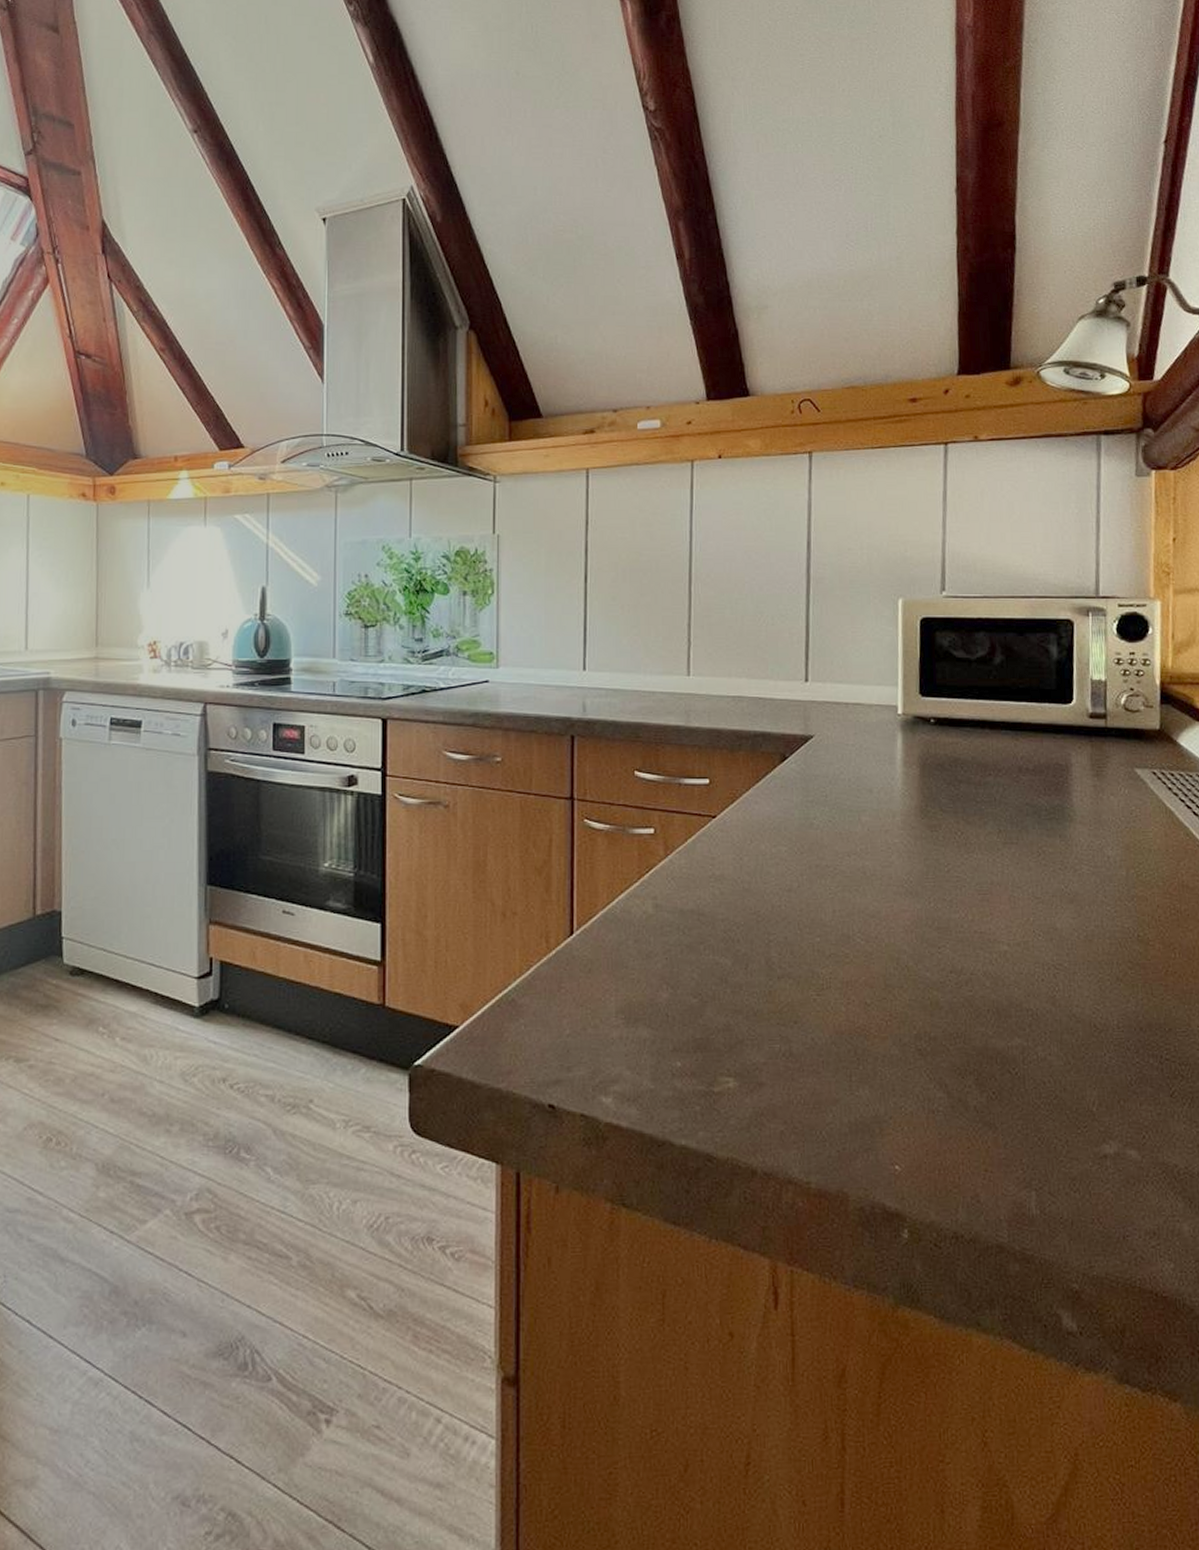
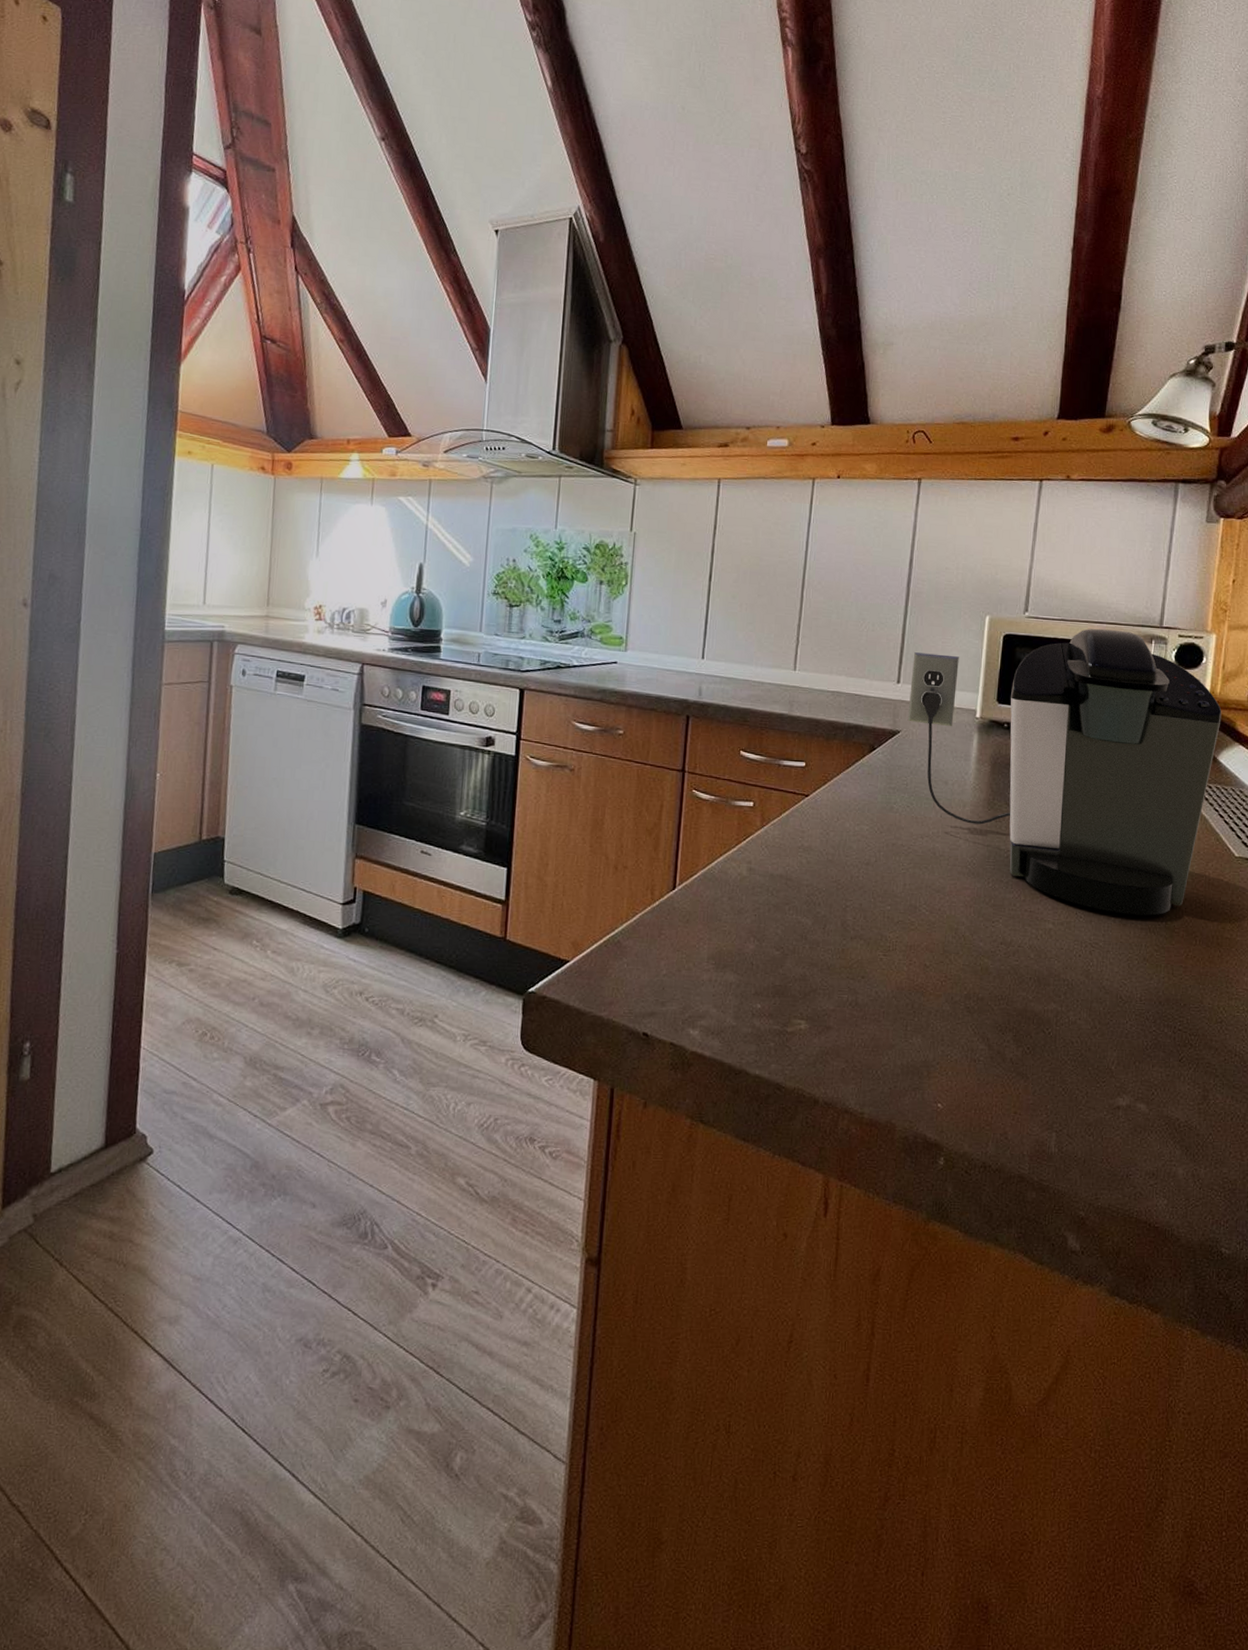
coffee maker: none [820,604,1177,928] -> present [907,628,1222,916]

